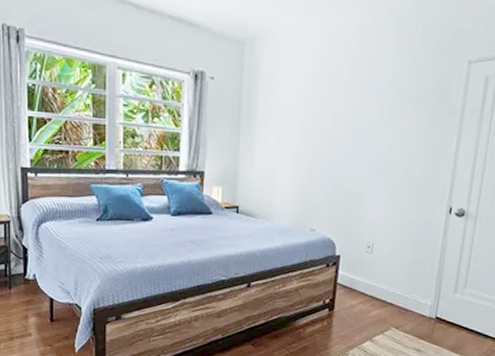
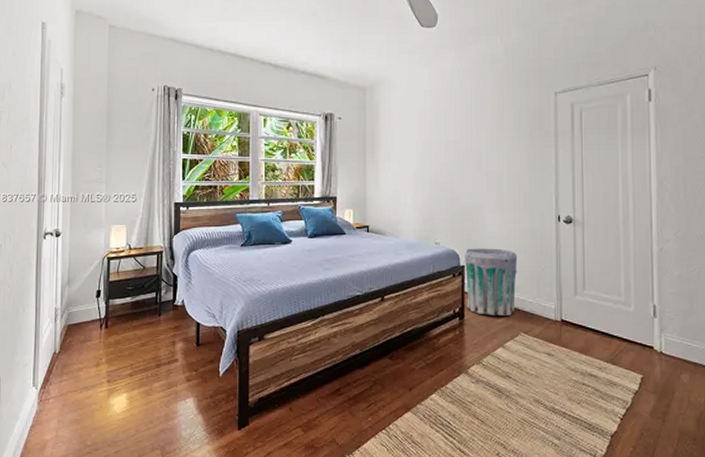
trash can: none [338,237,399,310] -> present [465,248,518,316]

